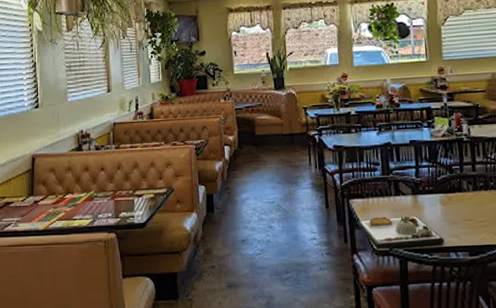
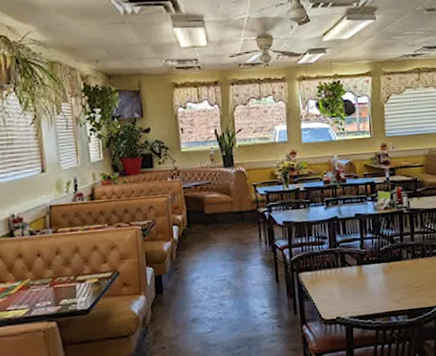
dinner plate: present [357,216,445,250] -> none [306,285,386,320]

